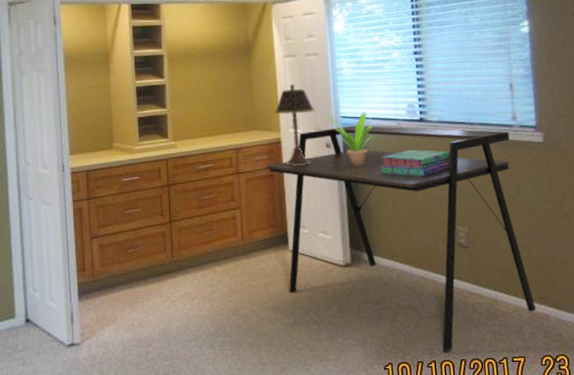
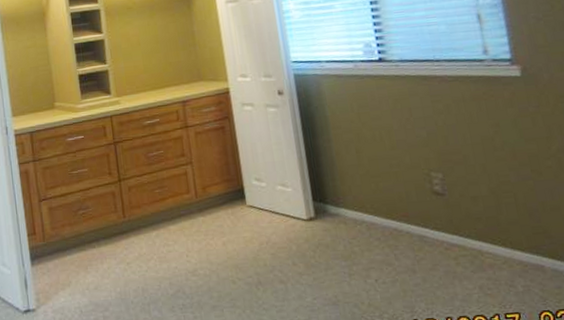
desk: present [266,125,536,353] -> none [216,66,528,310]
table lamp: present [274,84,316,166] -> none [220,30,264,116]
potted plant: present [325,112,374,166] -> none [275,55,329,113]
stack of books: present [380,149,451,177] -> none [339,91,417,121]

